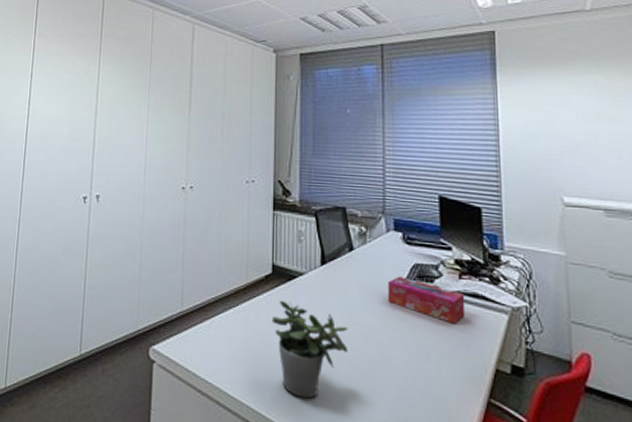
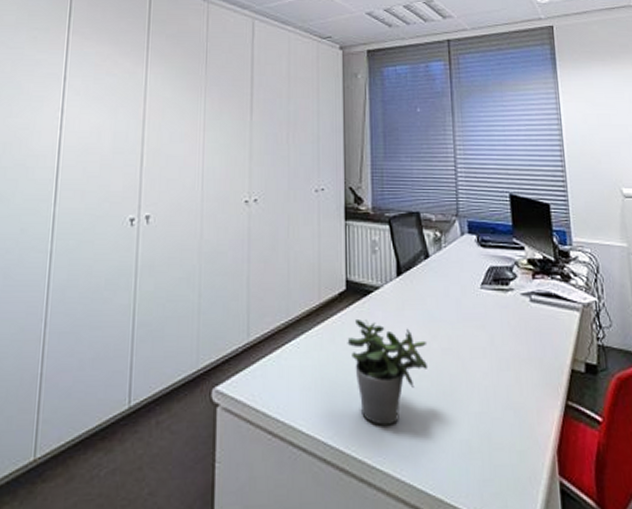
tissue box: present [388,276,466,324] -> none [465,281,540,327]

